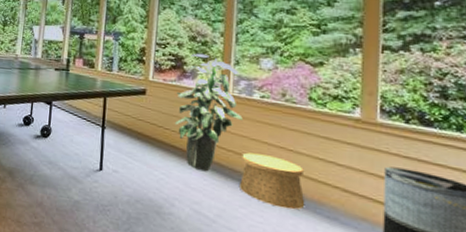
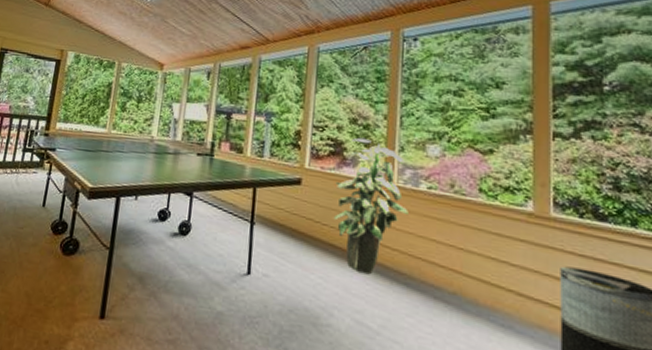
basket: present [240,152,305,210] -> none [406,251,478,317]

